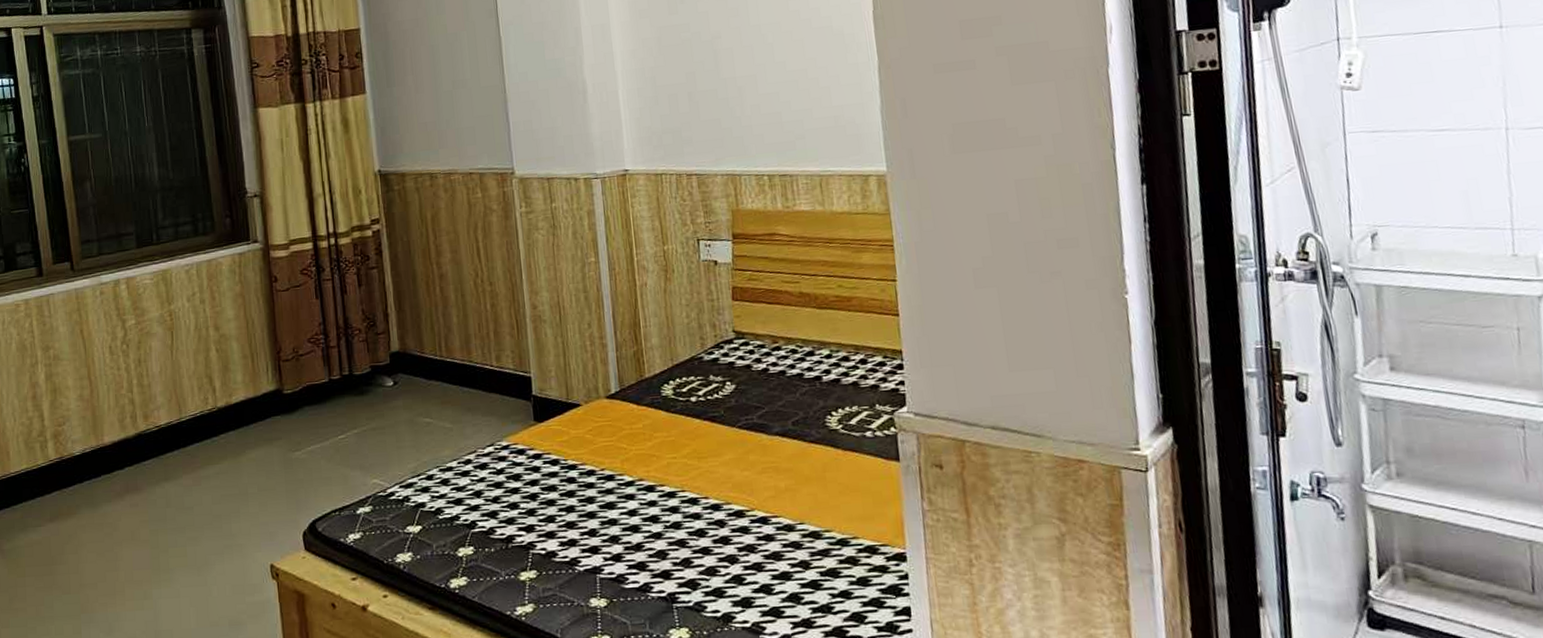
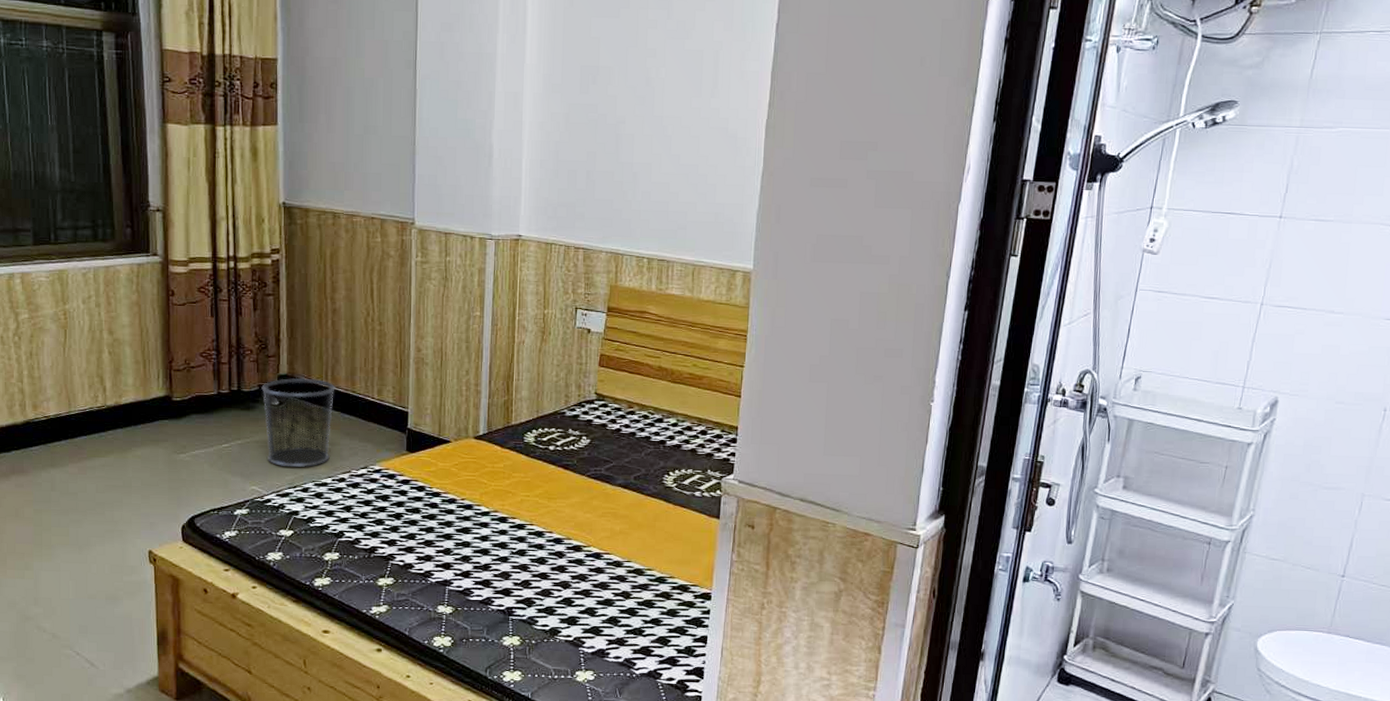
waste bin: none [373,352,453,455] -> present [261,377,335,468]

